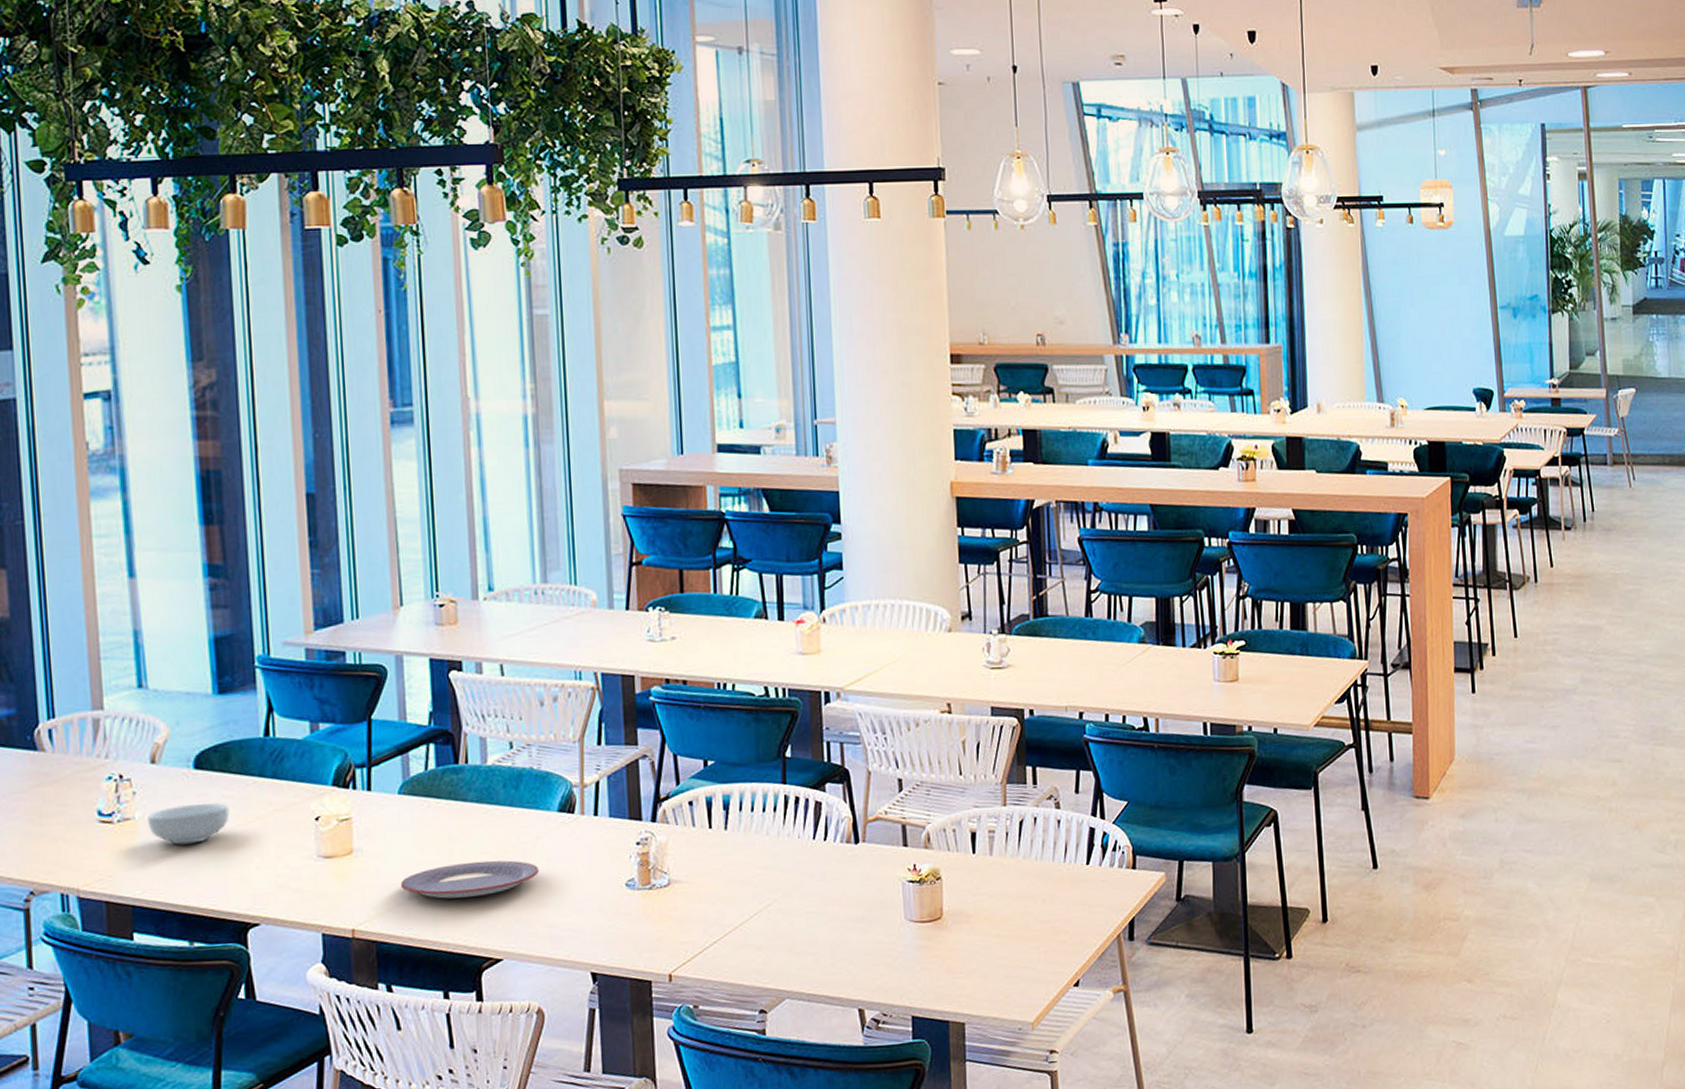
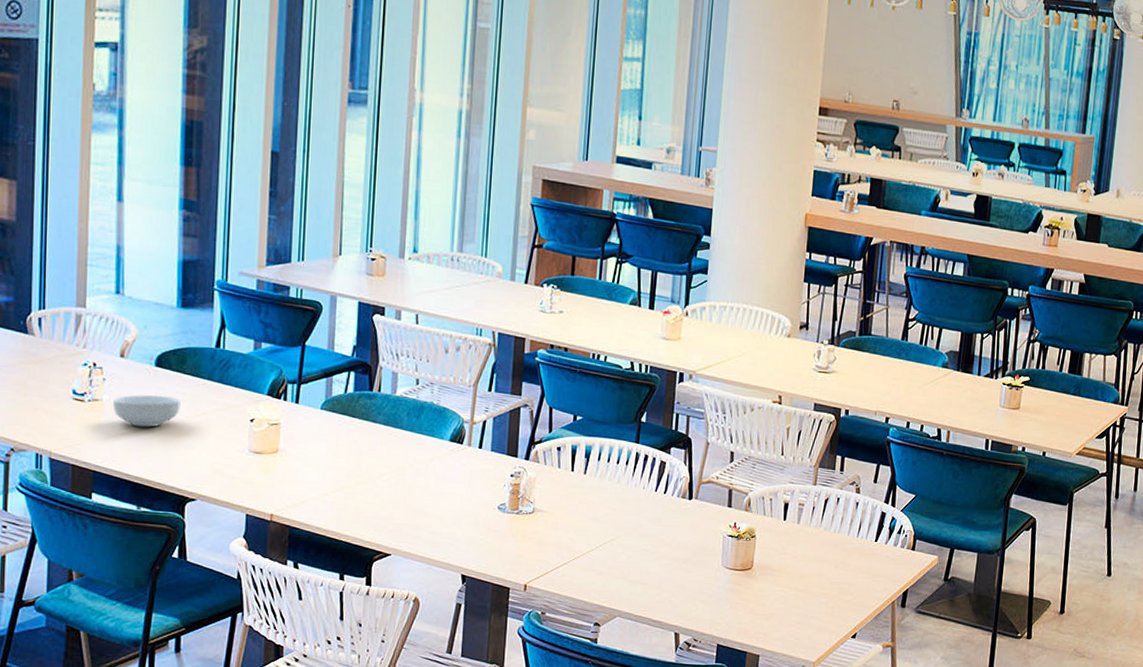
plate: present [400,860,539,899] -> none [314,472,429,501]

